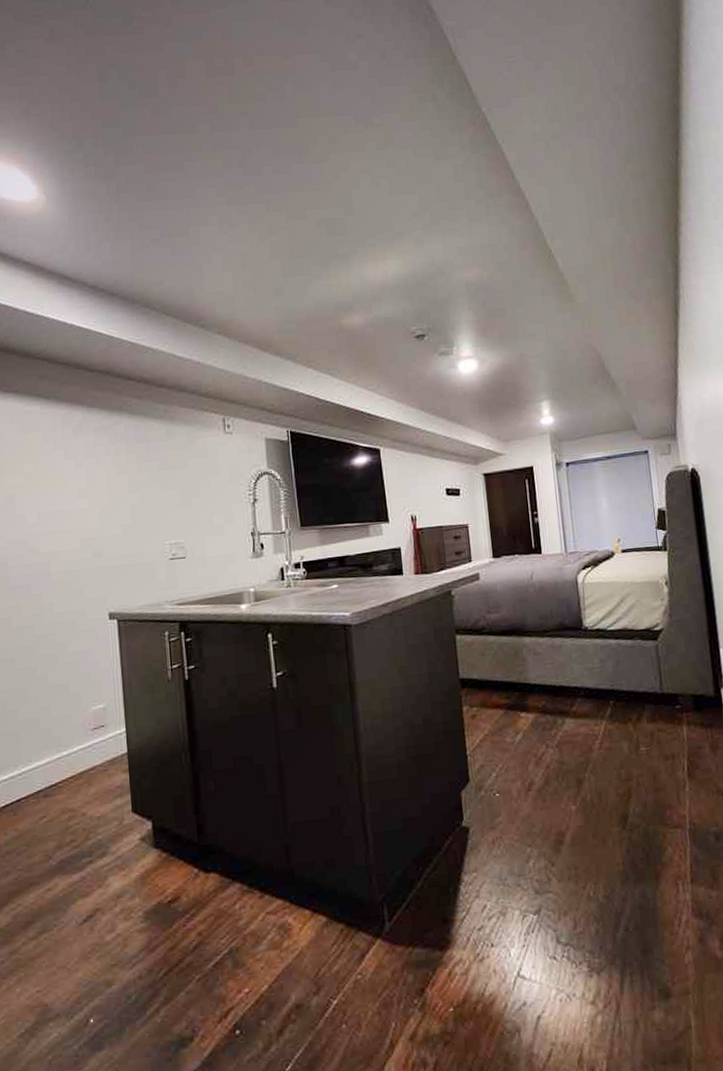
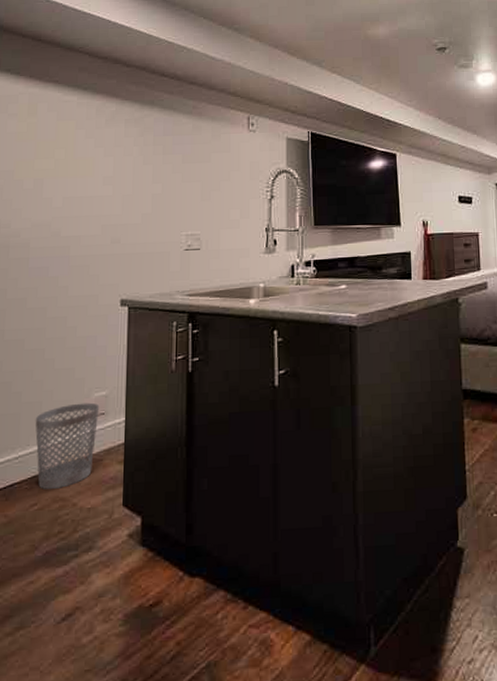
wastebasket: none [34,716,99,802] -> present [35,402,100,489]

